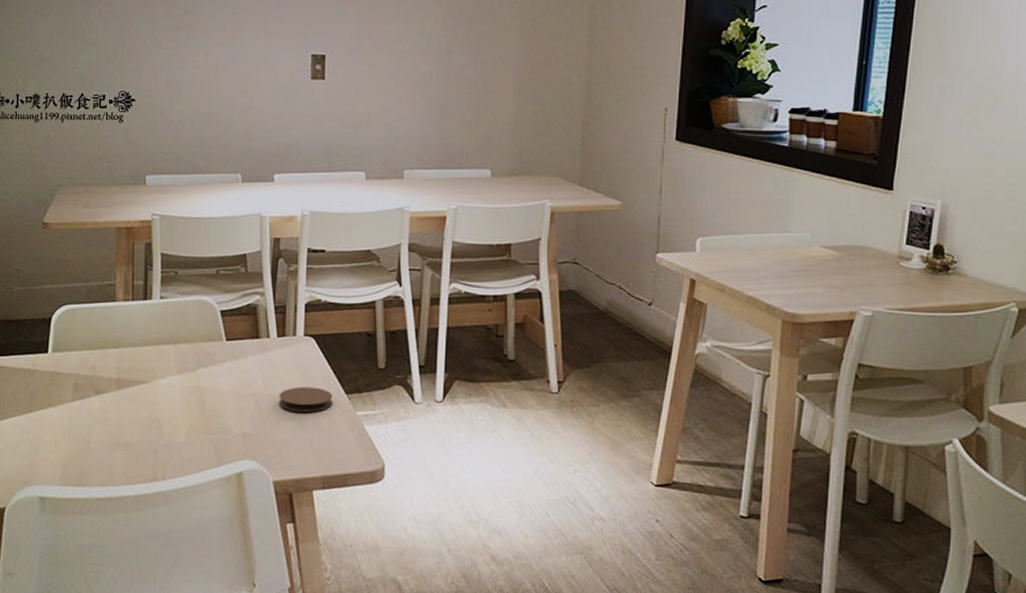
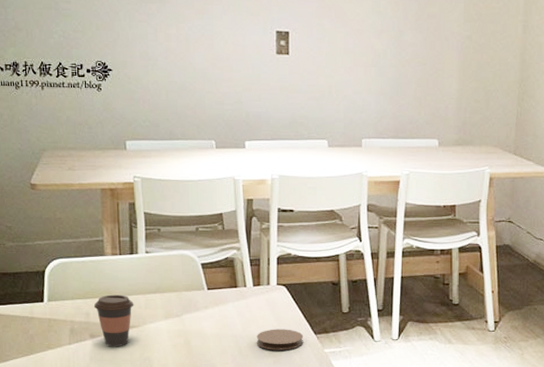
coffee cup: none [101,345,145,406] -> present [93,294,134,347]

